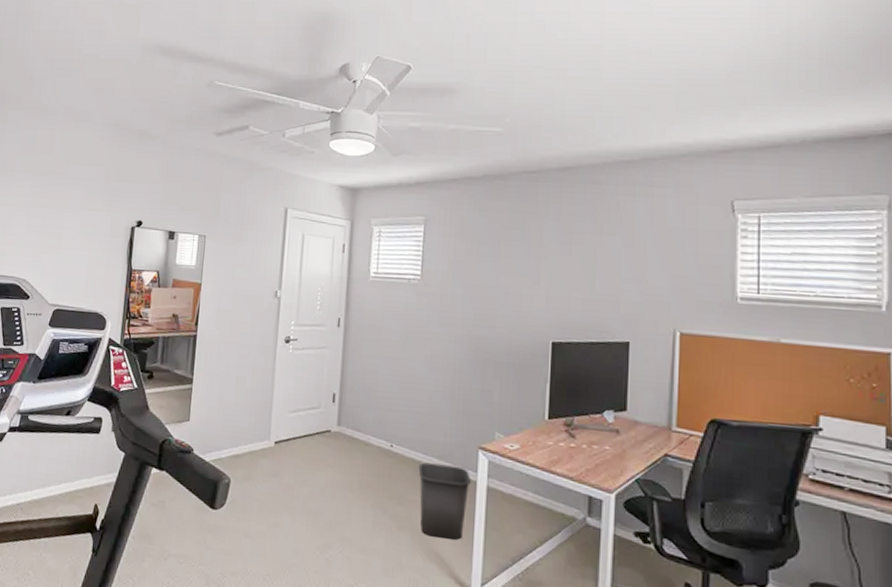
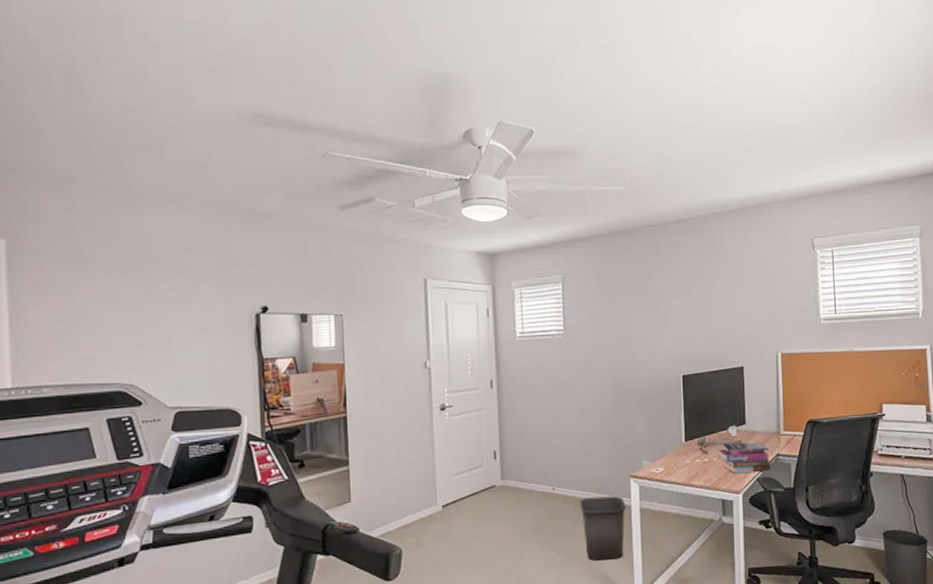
books: none [588,429,656,473] -> present [718,442,771,474]

